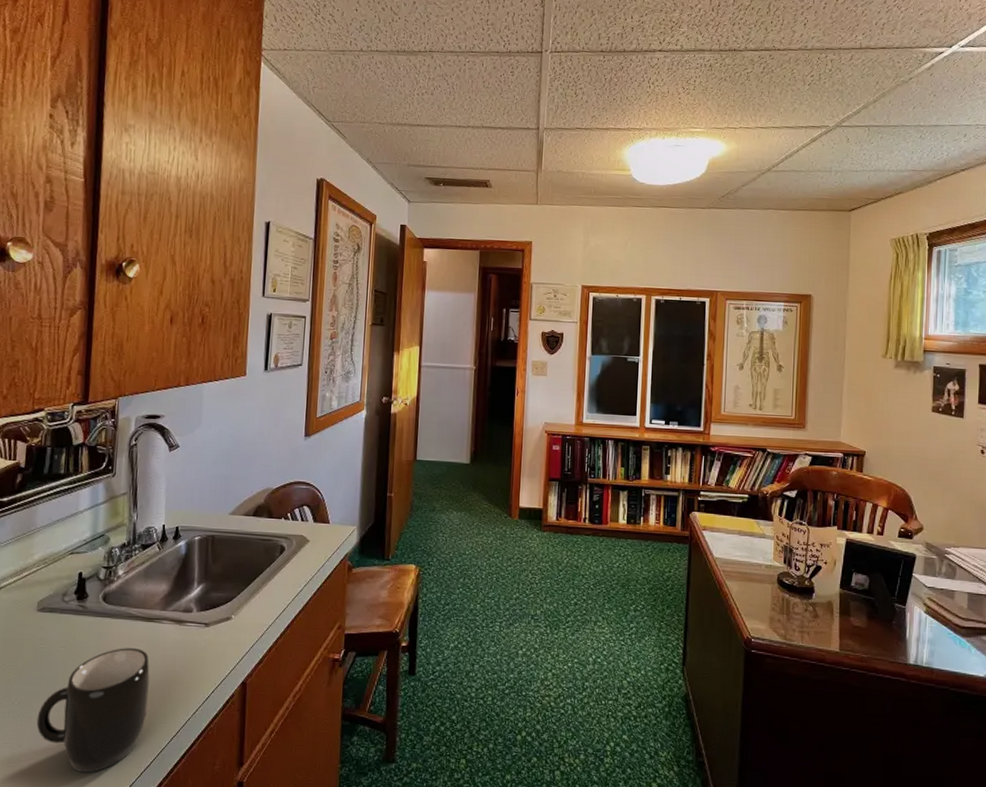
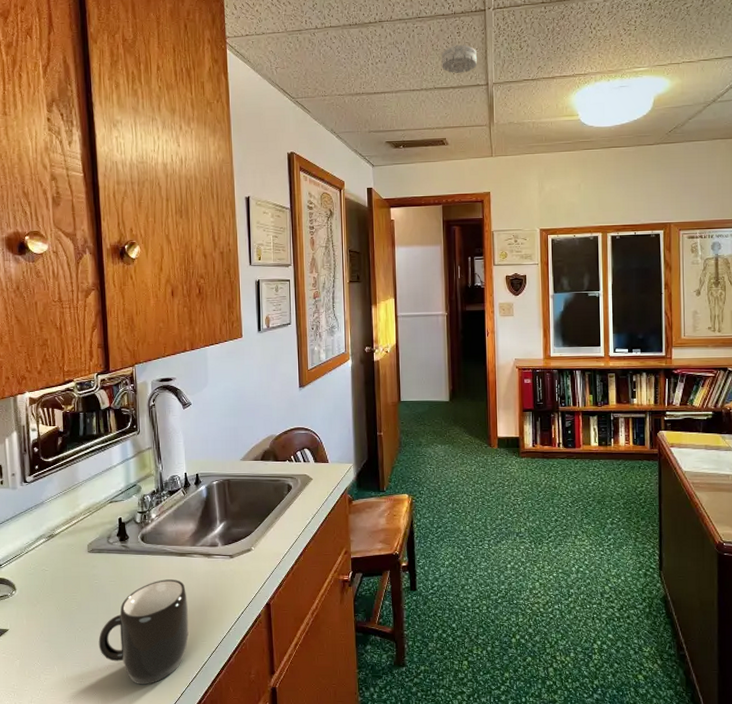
smoke detector: none [492,84,530,114] -> present [441,44,477,73]

